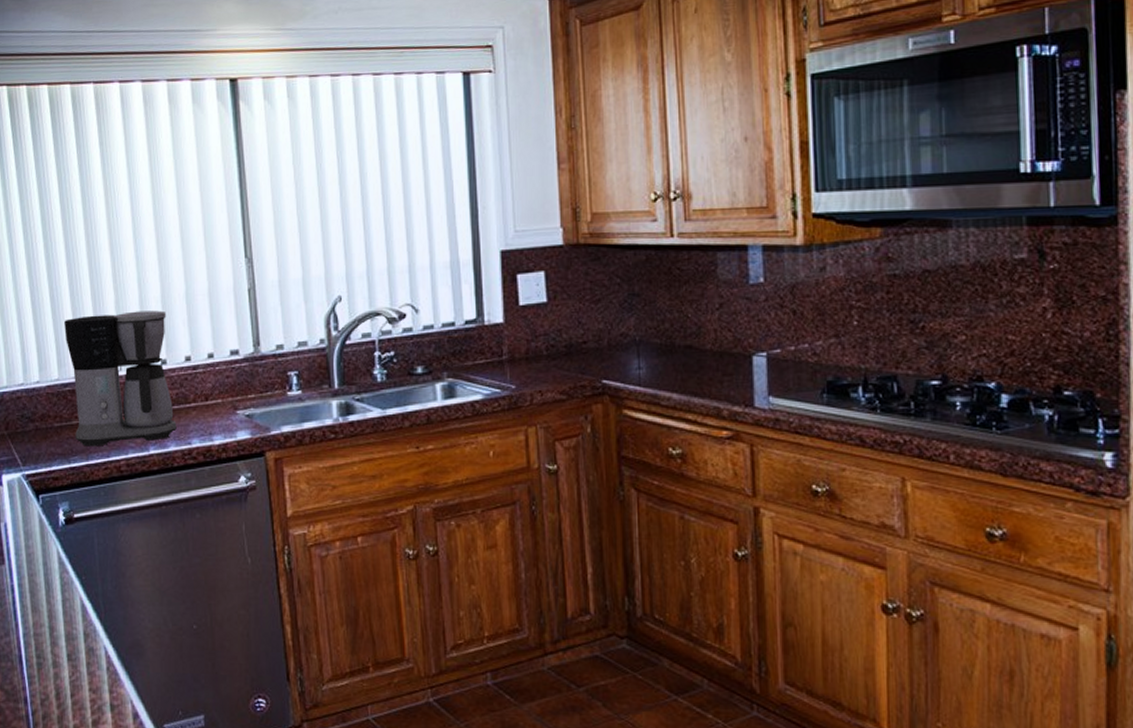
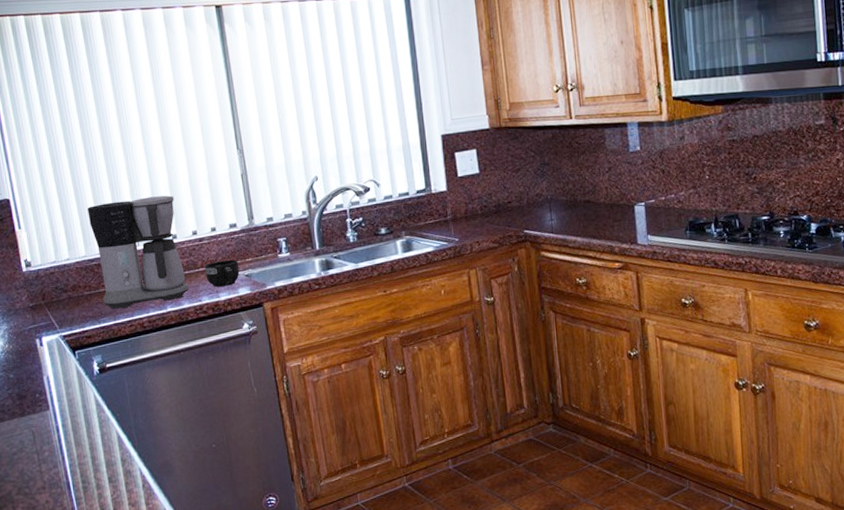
mug: none [197,394,239,428] -> present [204,259,240,287]

